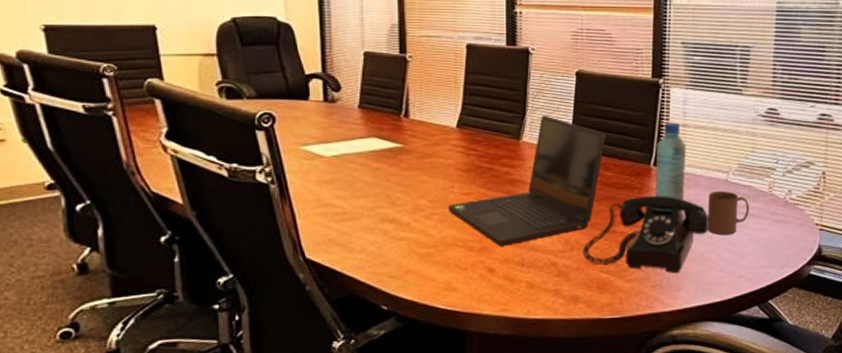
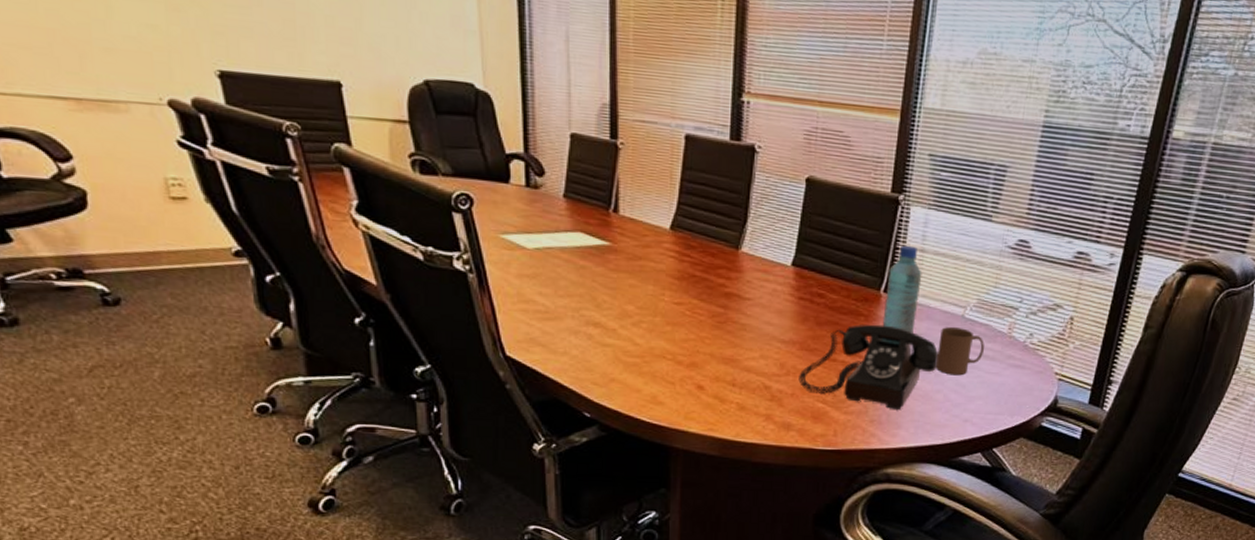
laptop: present [447,115,607,246] -> none [657,224,835,363]

